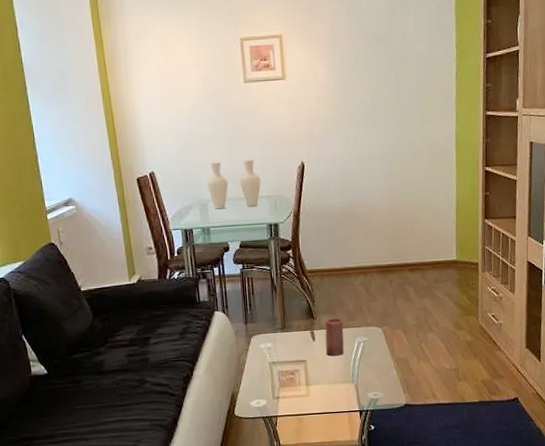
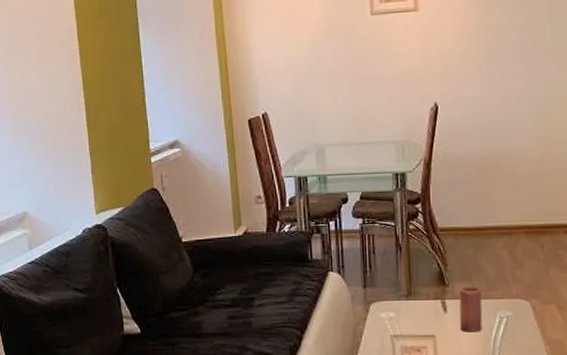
vase: present [207,159,261,210] -> none [325,99,387,155]

